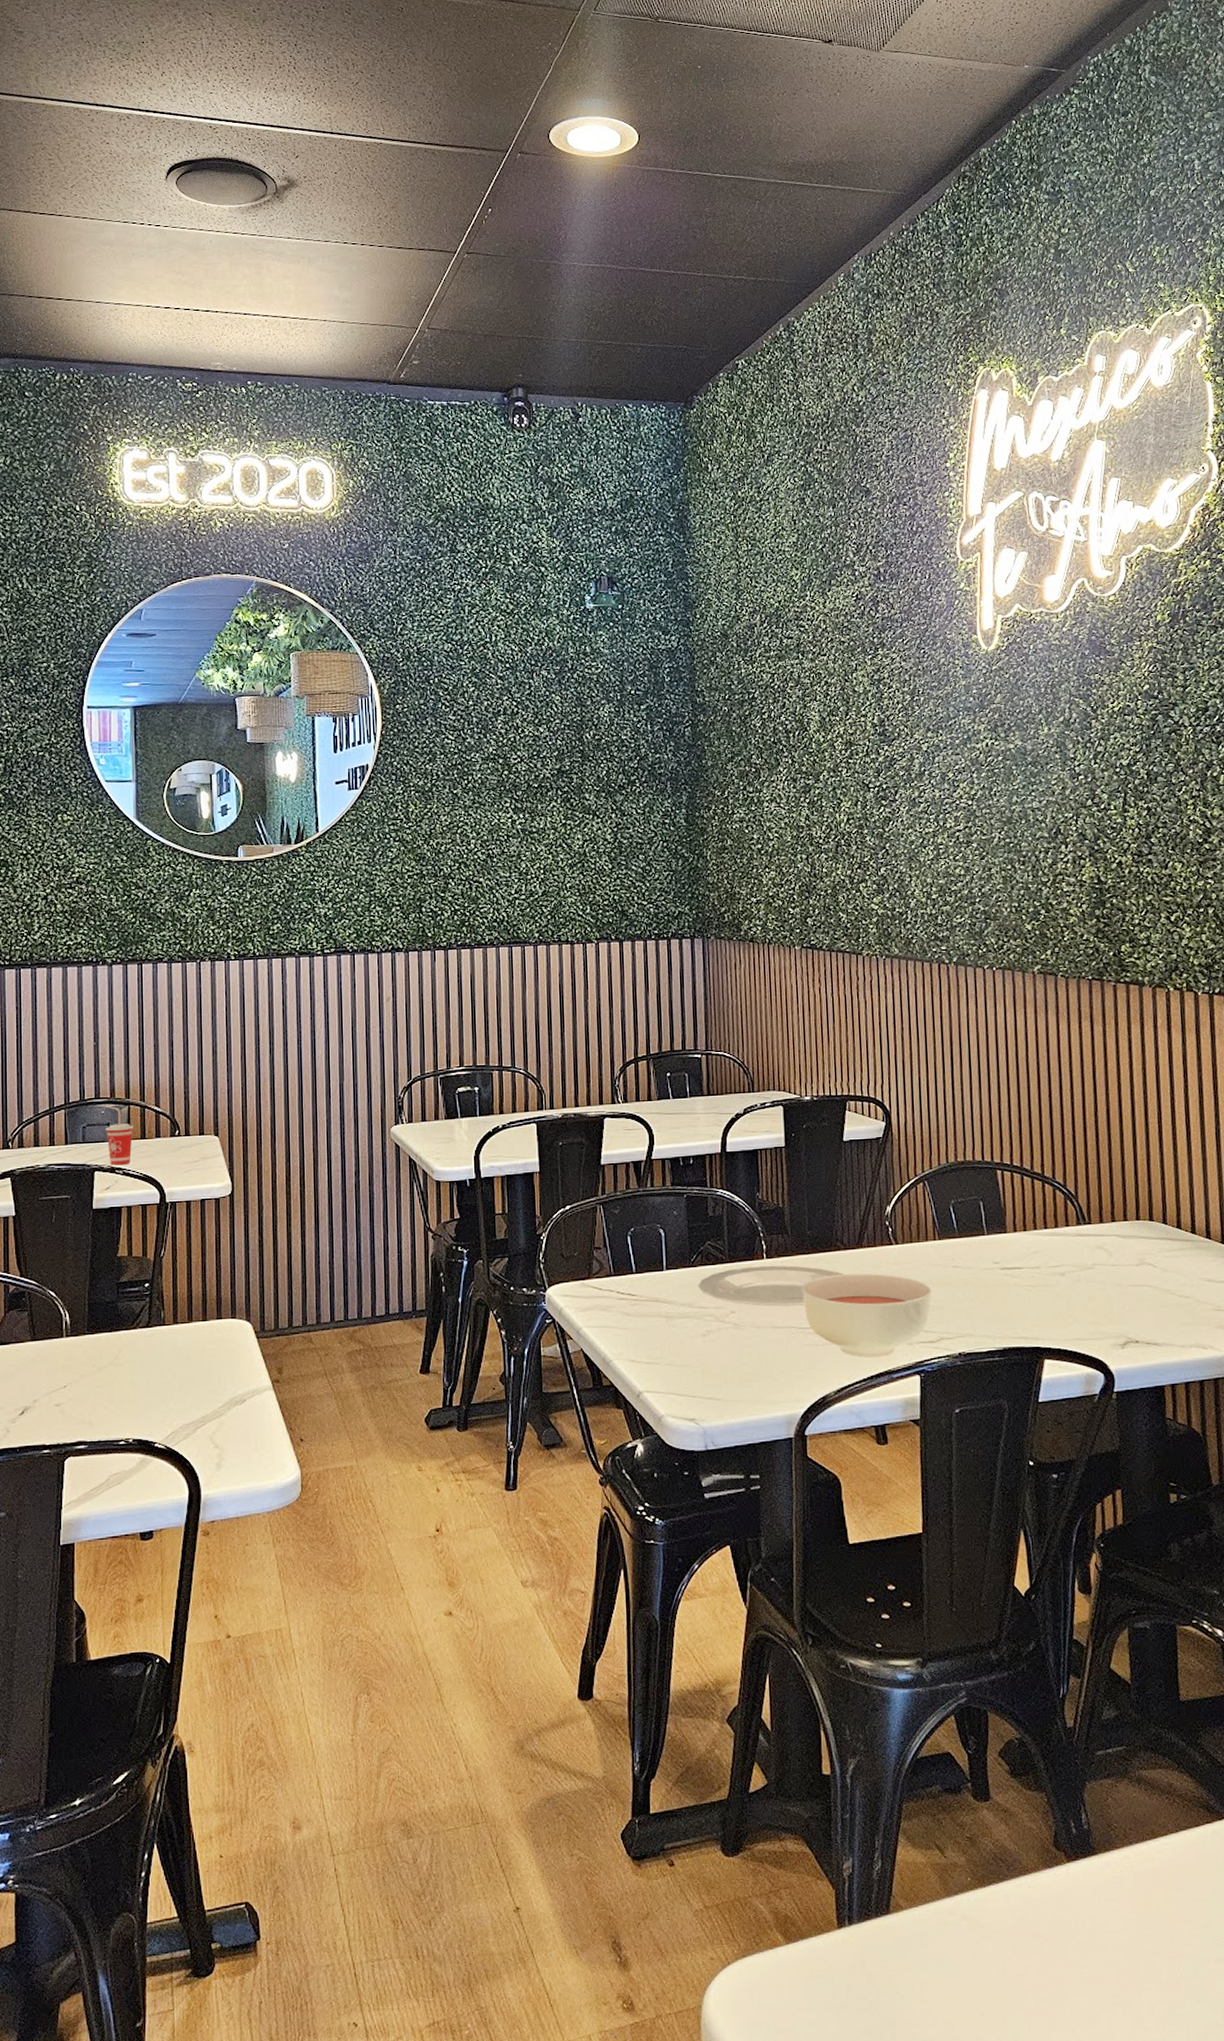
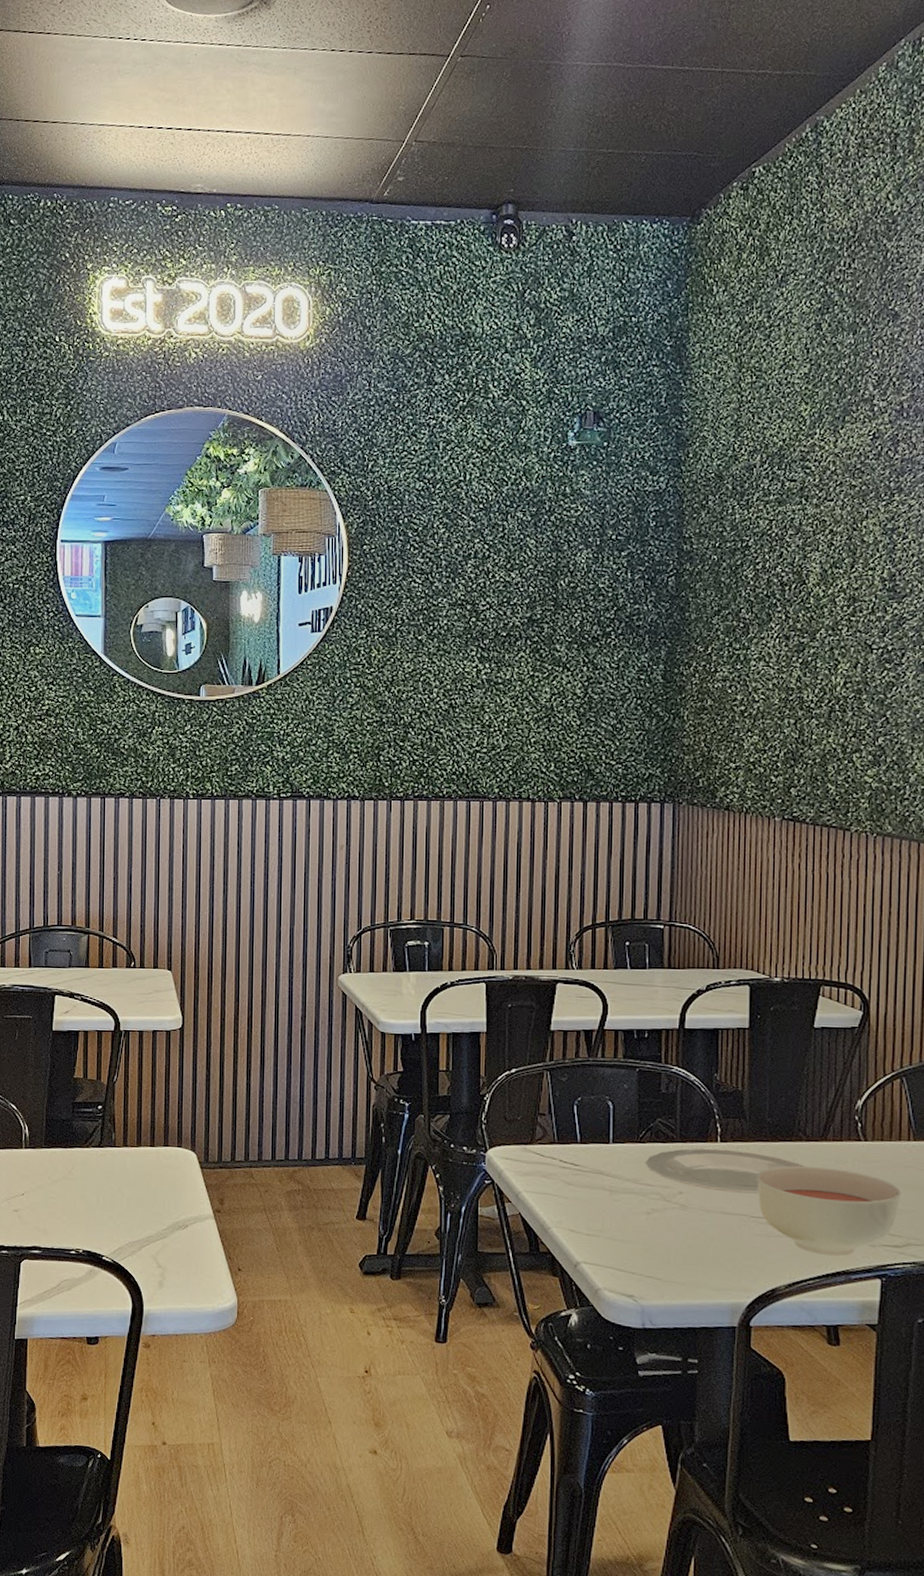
beverage cup: present [100,1104,134,1165] -> none [62,931,92,991]

